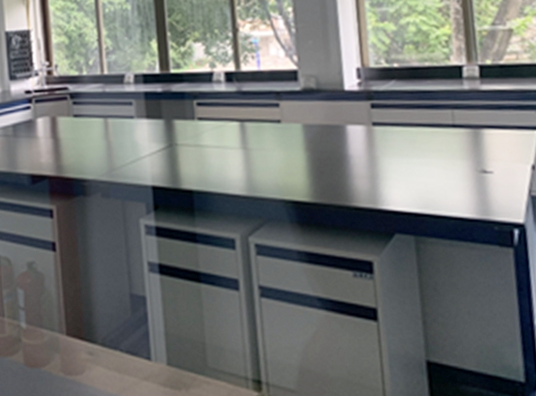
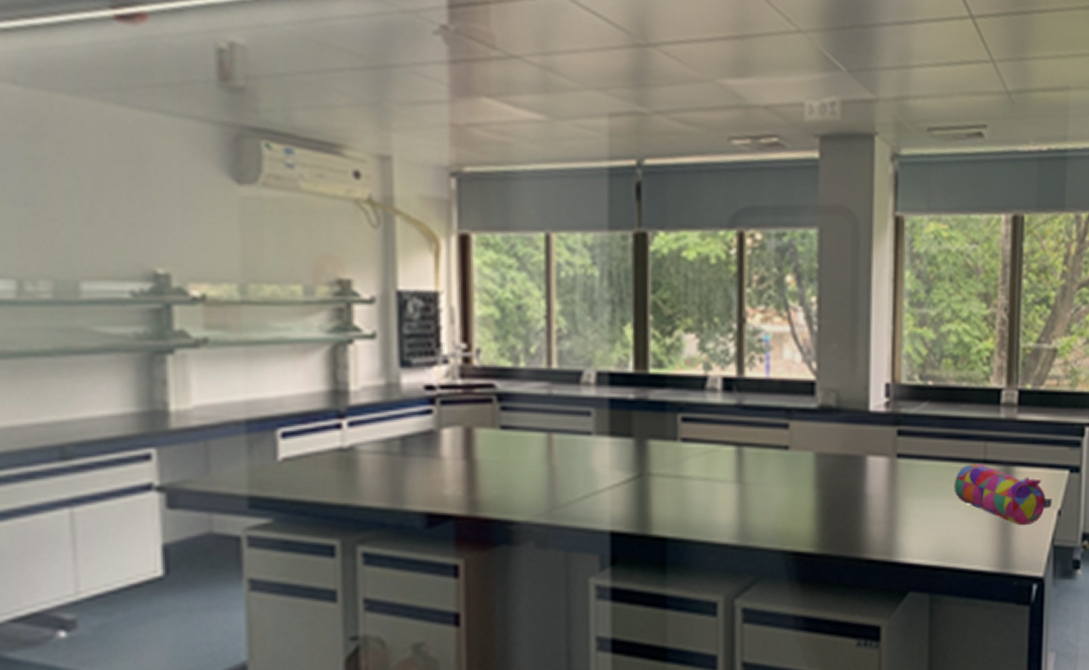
pencil case: none [426,128,525,179] -> present [954,464,1052,526]

